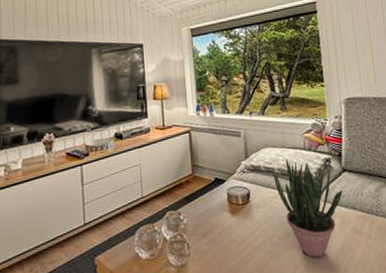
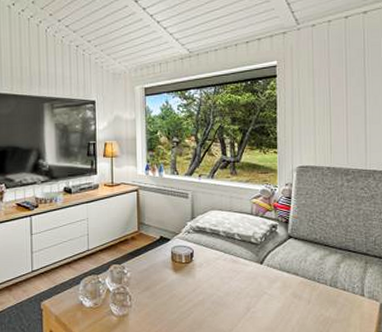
potted plant: present [272,158,343,258] -> none [217,222,286,318]

